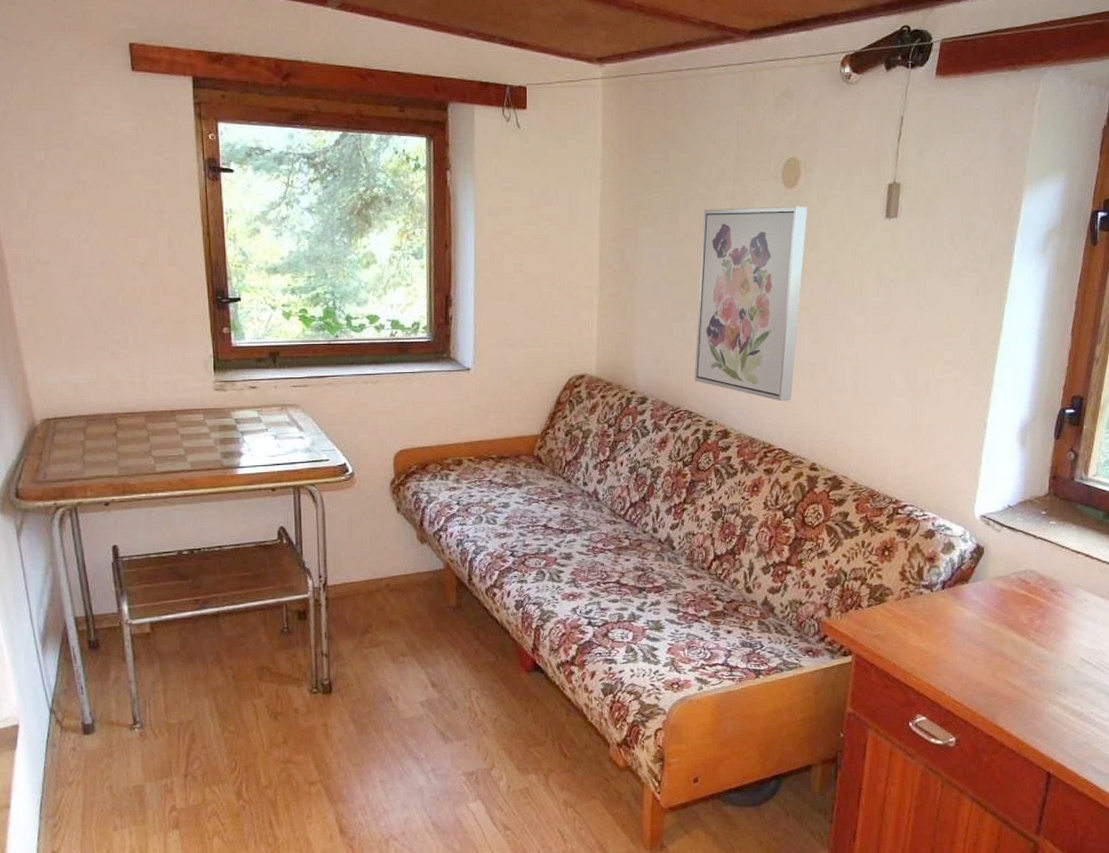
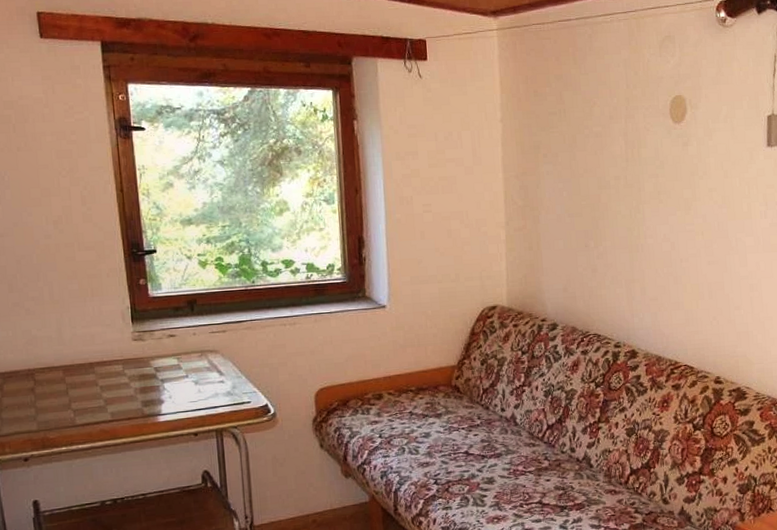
wall art: present [694,206,807,402] -> none [599,139,696,321]

